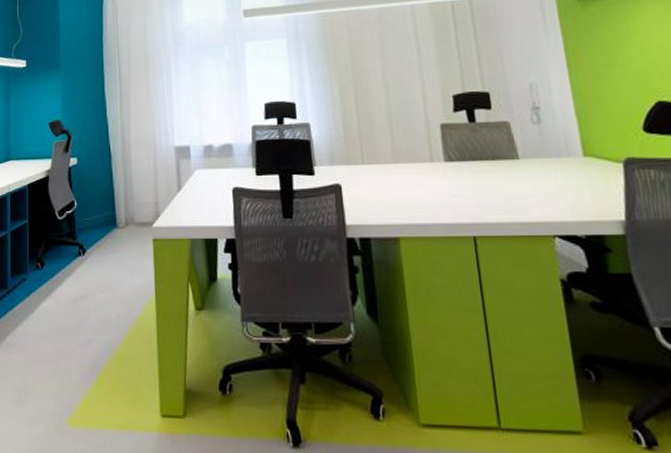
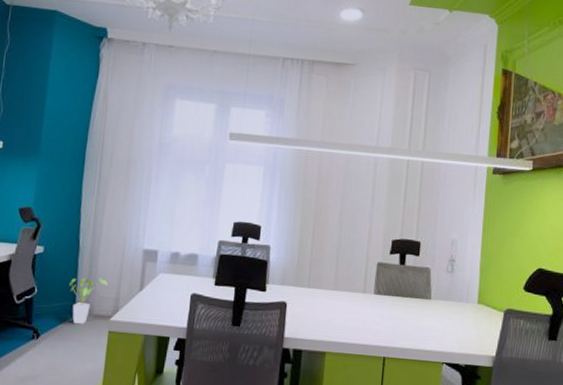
house plant: none [107,182,145,235] -> present [69,277,109,325]

